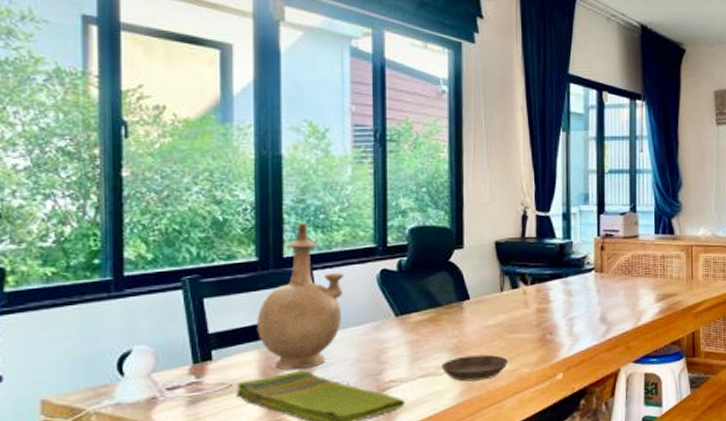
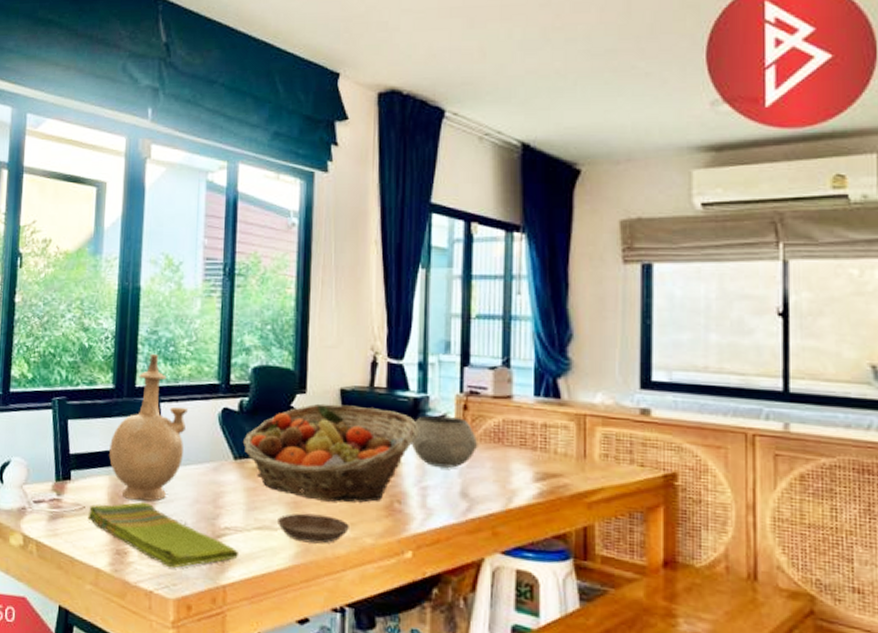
fruit basket: none [403,255,565,343] -> present [242,403,419,503]
bowl: none [558,257,613,300] -> present [411,416,478,468]

